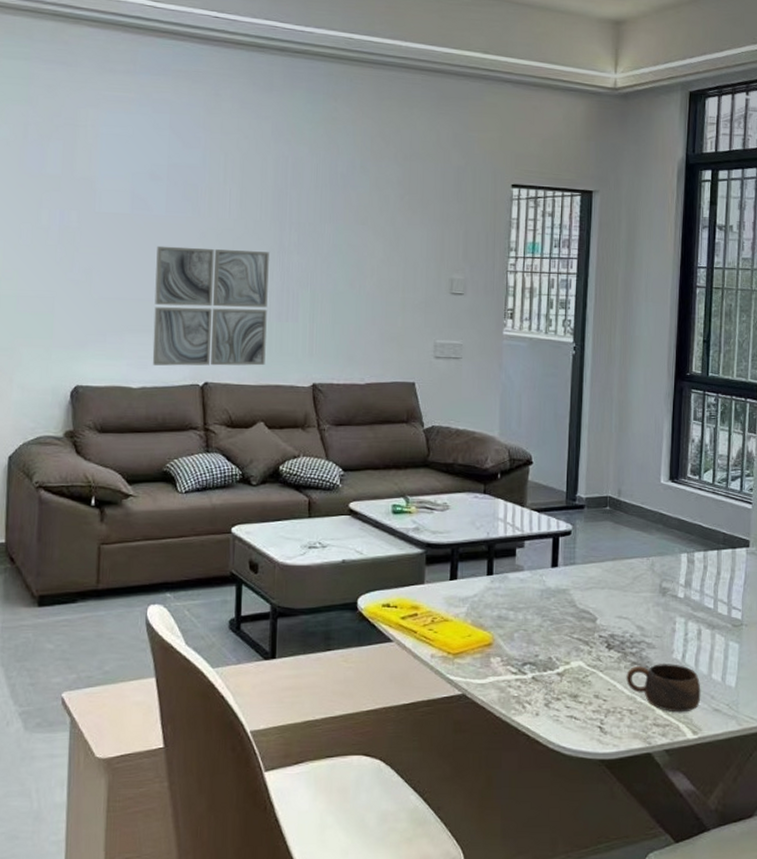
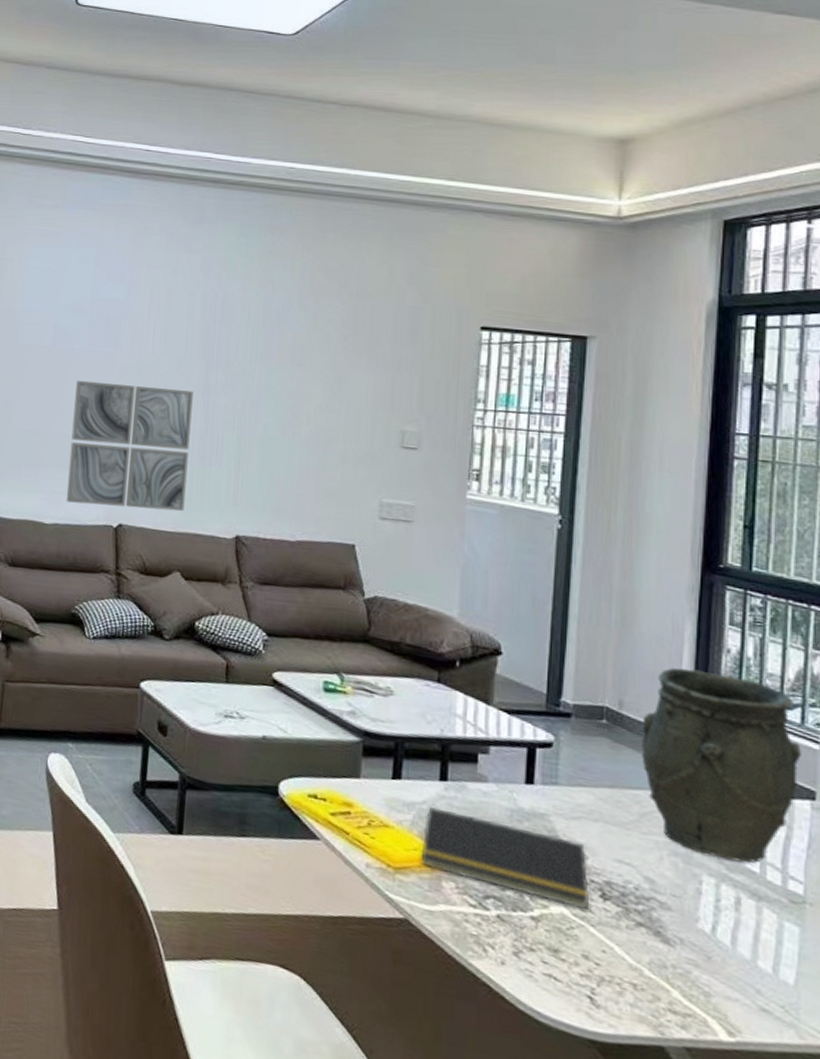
notepad: none [474,598,598,660] -> present [420,807,589,910]
cup: present [626,664,701,713] -> none [628,928,741,1004]
vase: none [634,458,740,602] -> present [641,668,801,864]

